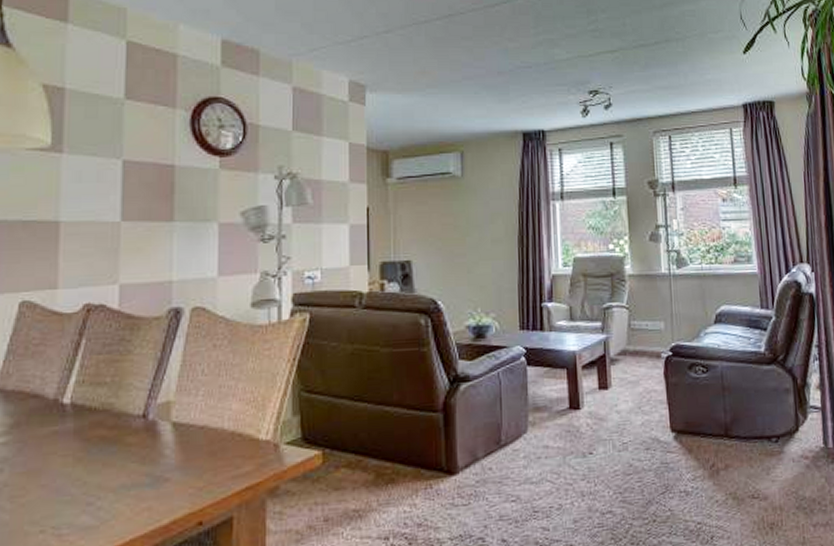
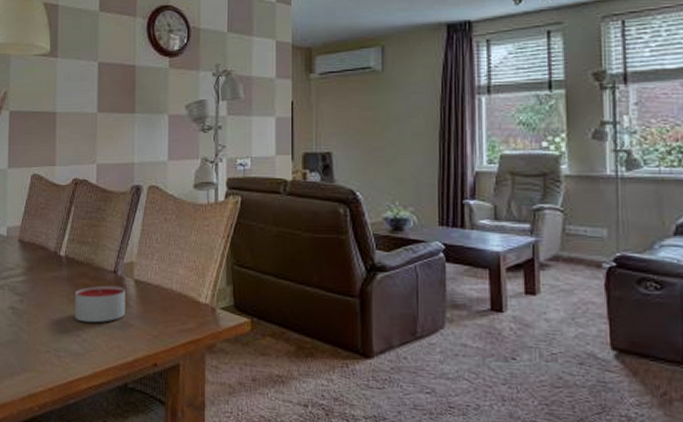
candle: none [85,433,159,486] -> present [75,285,125,323]

